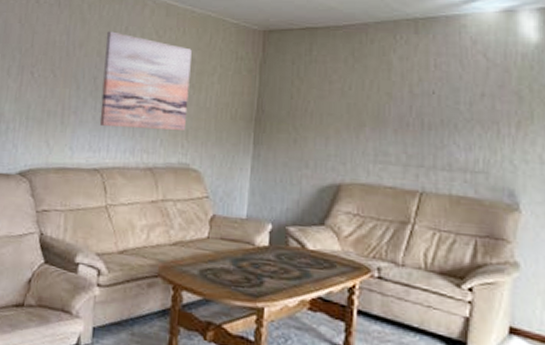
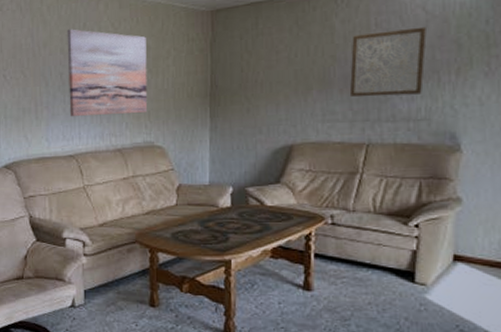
wall art: none [404,73,487,145] -> present [349,26,427,97]

